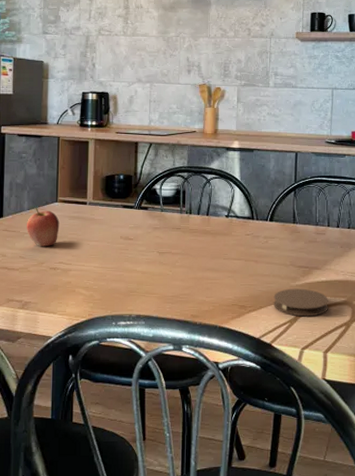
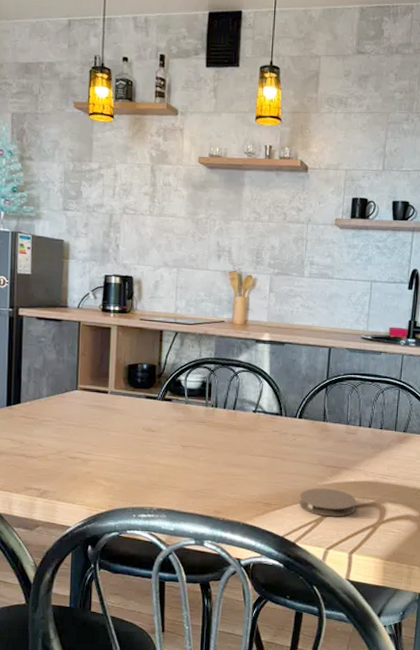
fruit: present [27,207,60,246] -> none [45,394,80,435]

